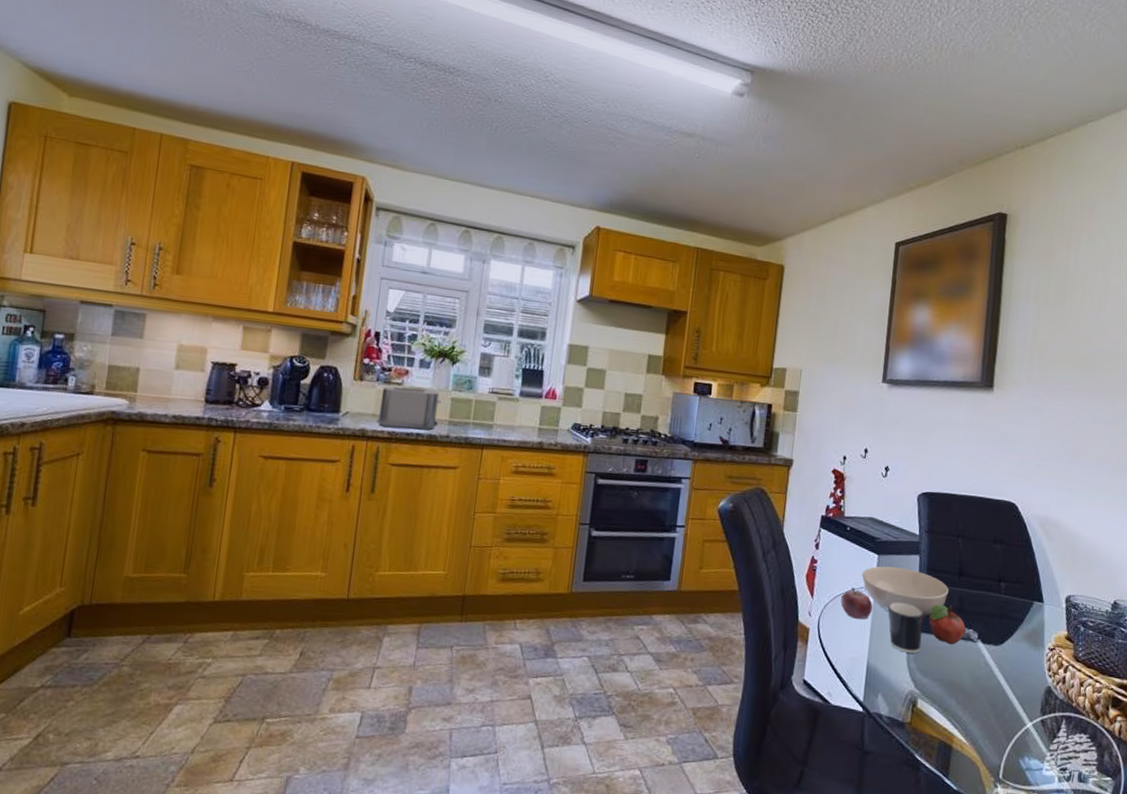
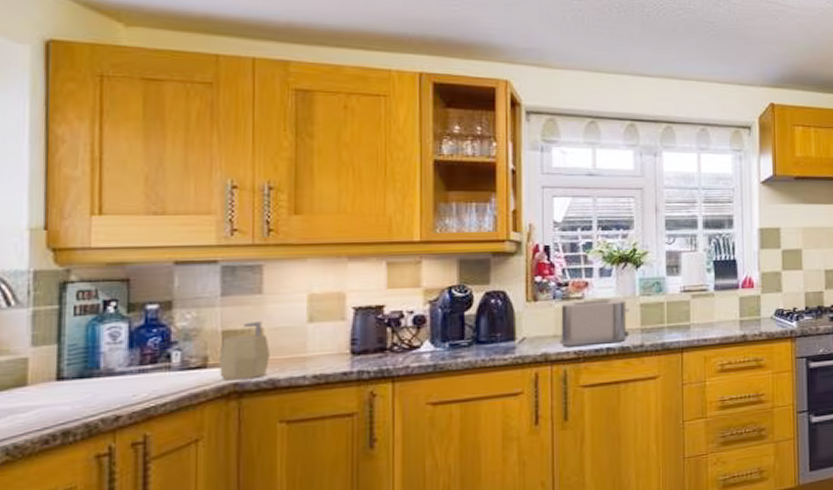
soap dispenser: none [102,361,143,410] -> present [218,321,270,381]

